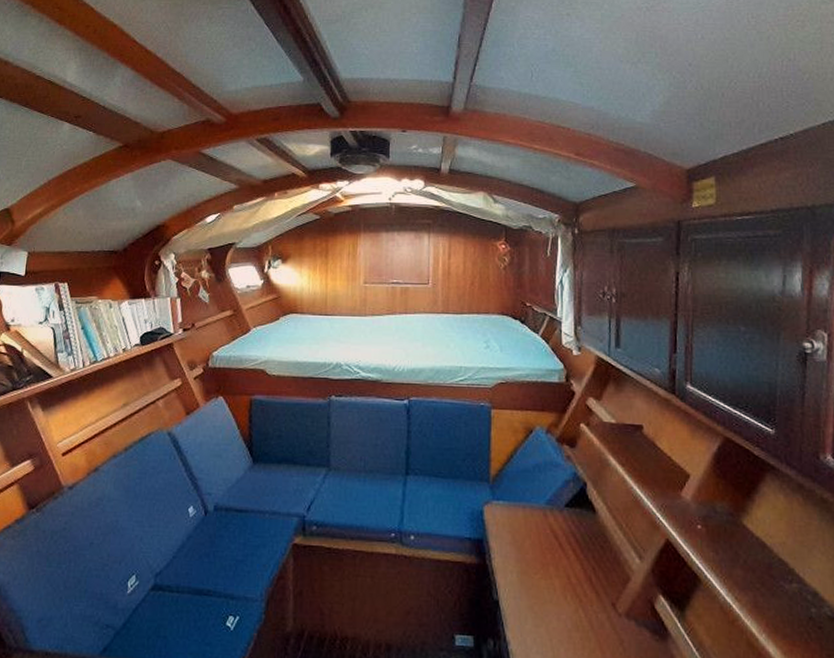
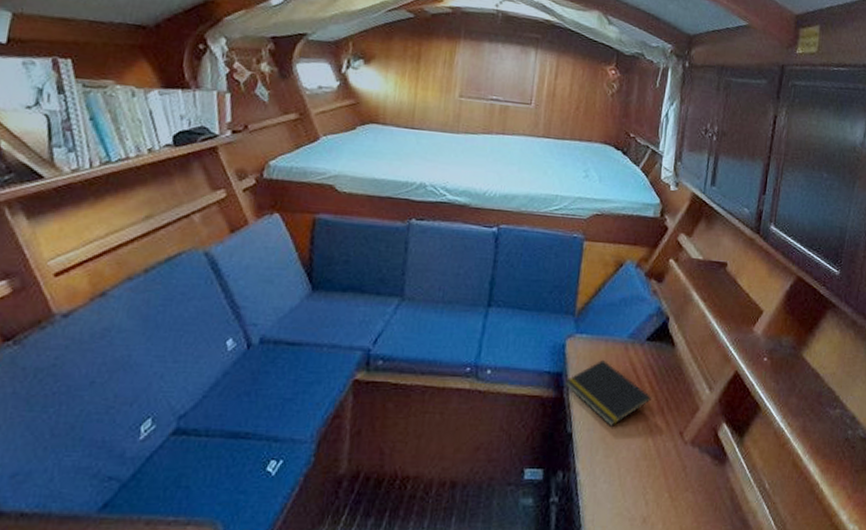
notepad: none [487,526,577,595] -> present [565,359,651,427]

